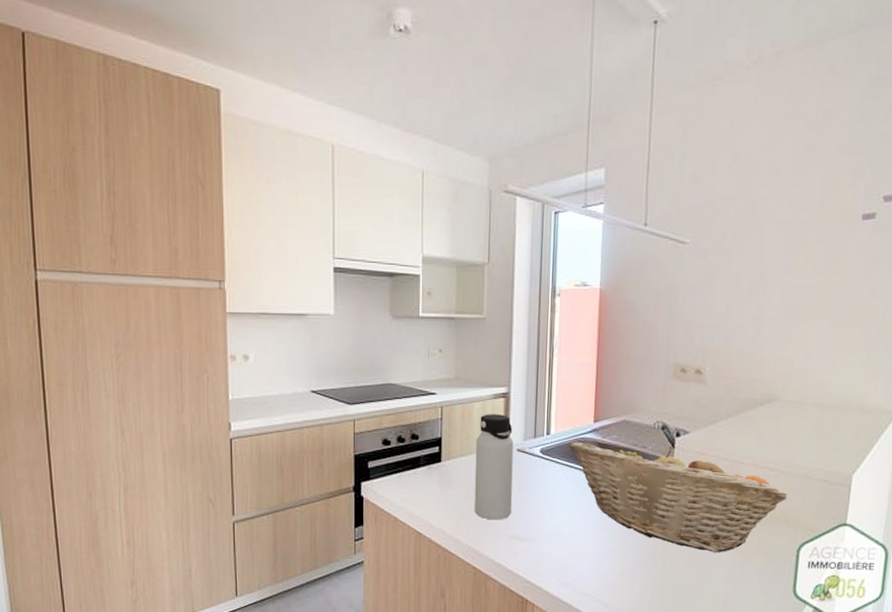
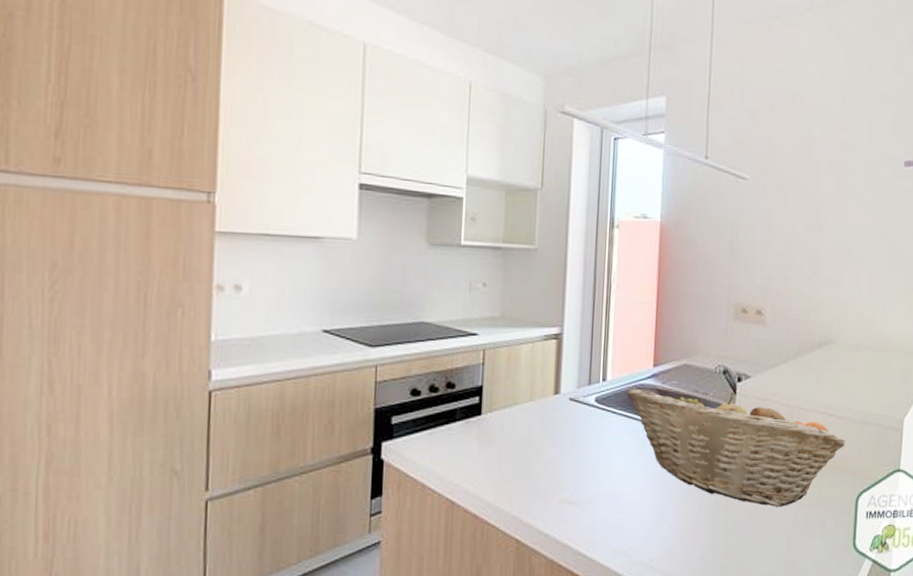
water bottle: present [474,414,514,520] -> none [519,358,566,482]

